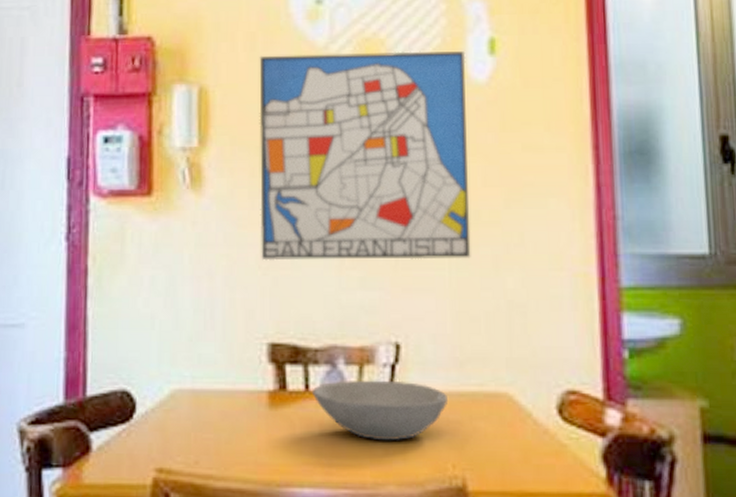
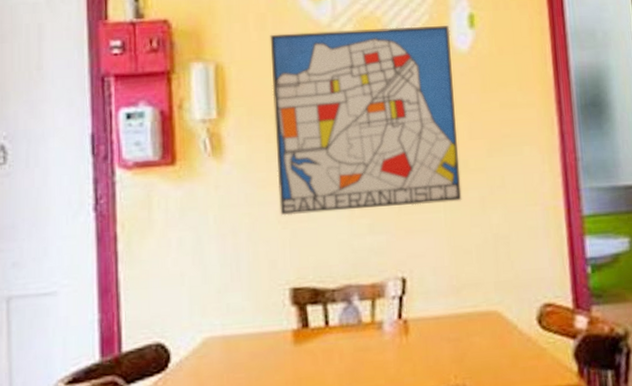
bowl: present [312,380,447,441] -> none [331,310,448,363]

